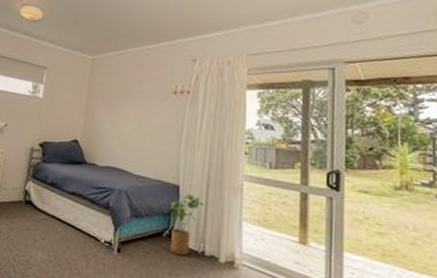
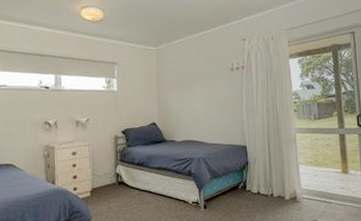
house plant: present [170,193,204,256] -> none [242,151,268,201]

